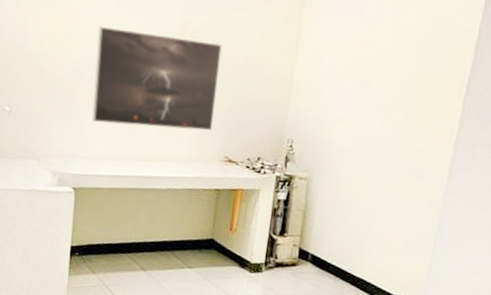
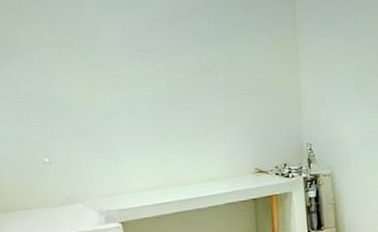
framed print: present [91,26,223,131] -> none [123,72,240,159]

